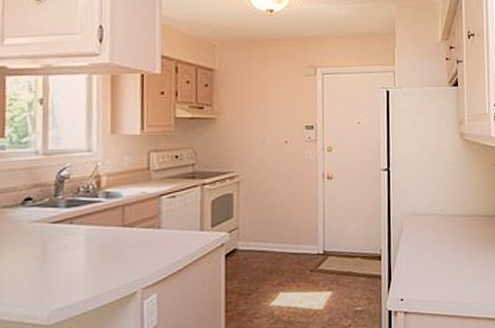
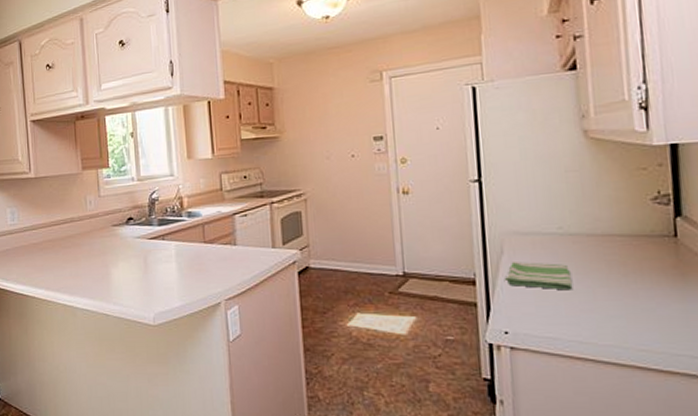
dish towel: none [402,237,450,261] -> present [504,261,573,291]

